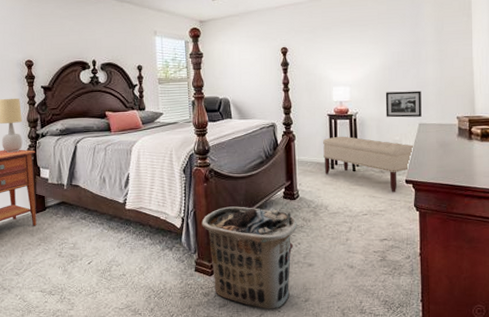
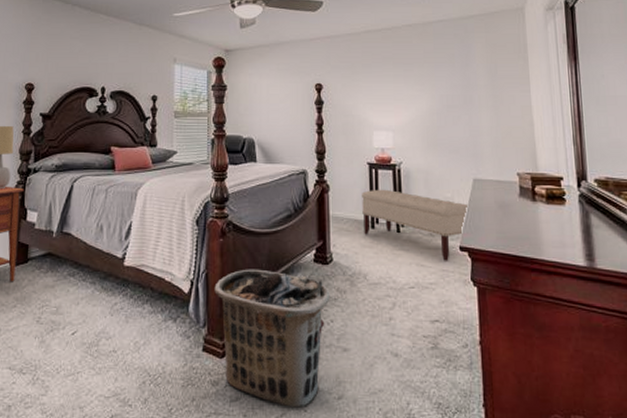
picture frame: present [385,91,422,118] -> none [433,140,476,171]

